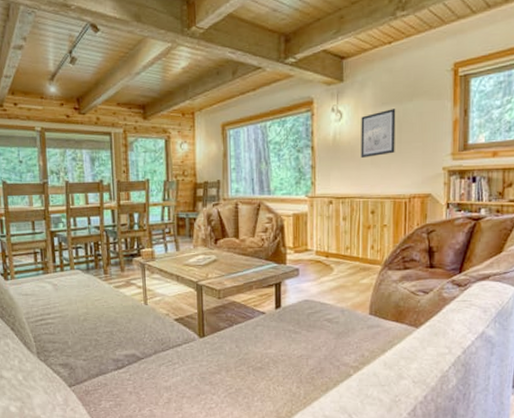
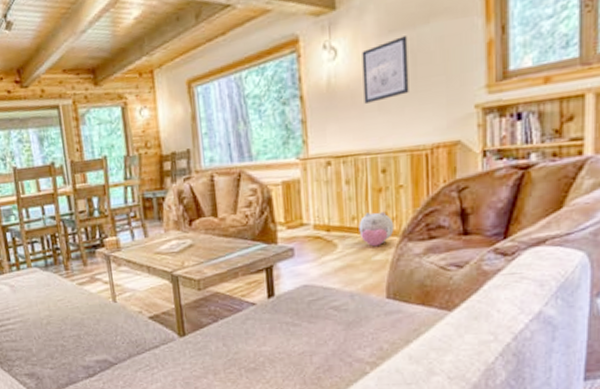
plush toy: none [351,244,378,272] -> present [359,211,394,247]

